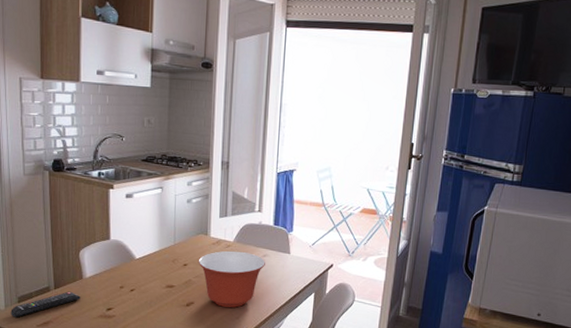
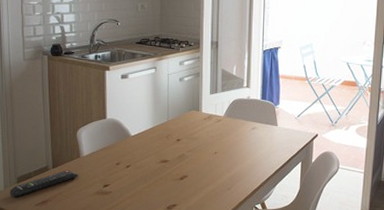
mixing bowl: present [198,250,265,308] -> none [190,125,254,179]

